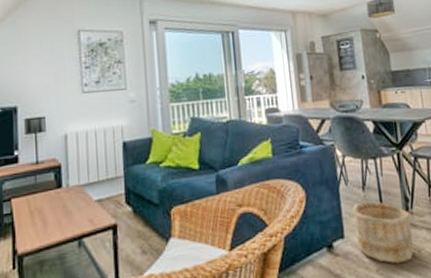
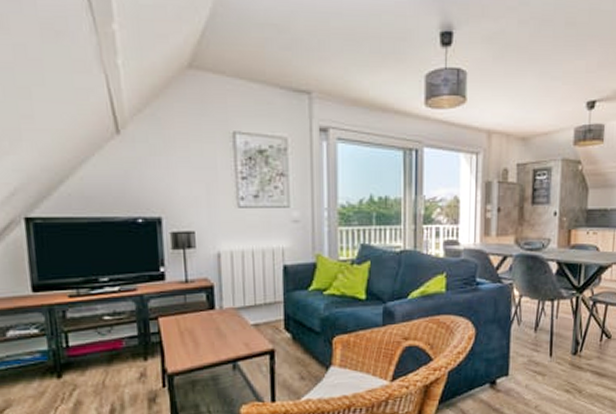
wooden bucket: present [352,201,414,264] -> none [520,343,578,402]

